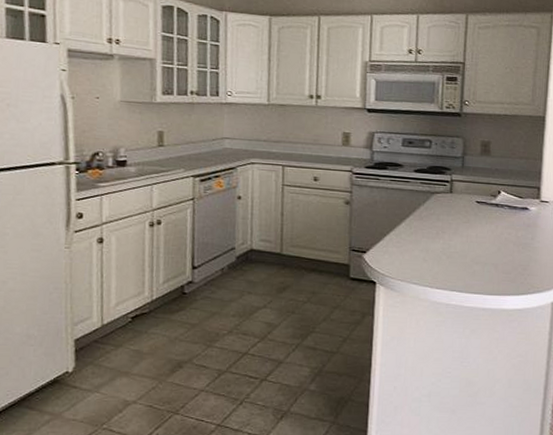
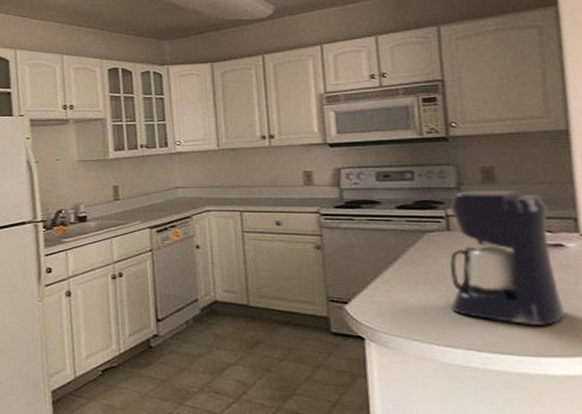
coffee maker: none [444,160,522,271] -> present [450,189,565,326]

